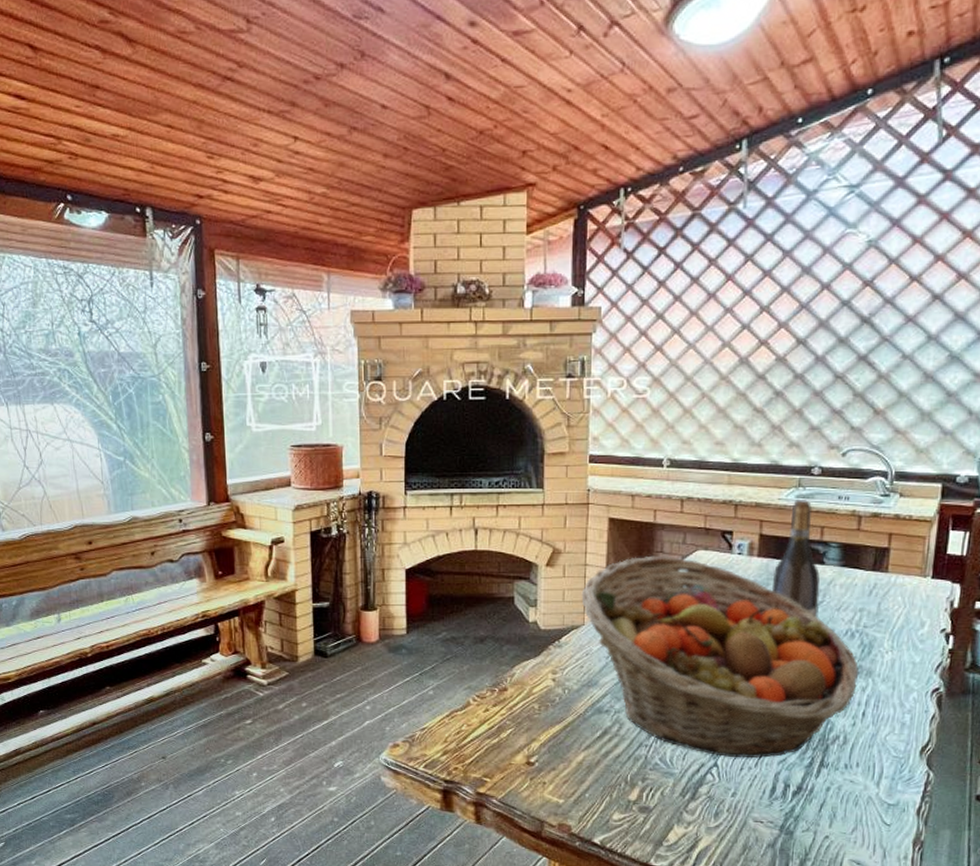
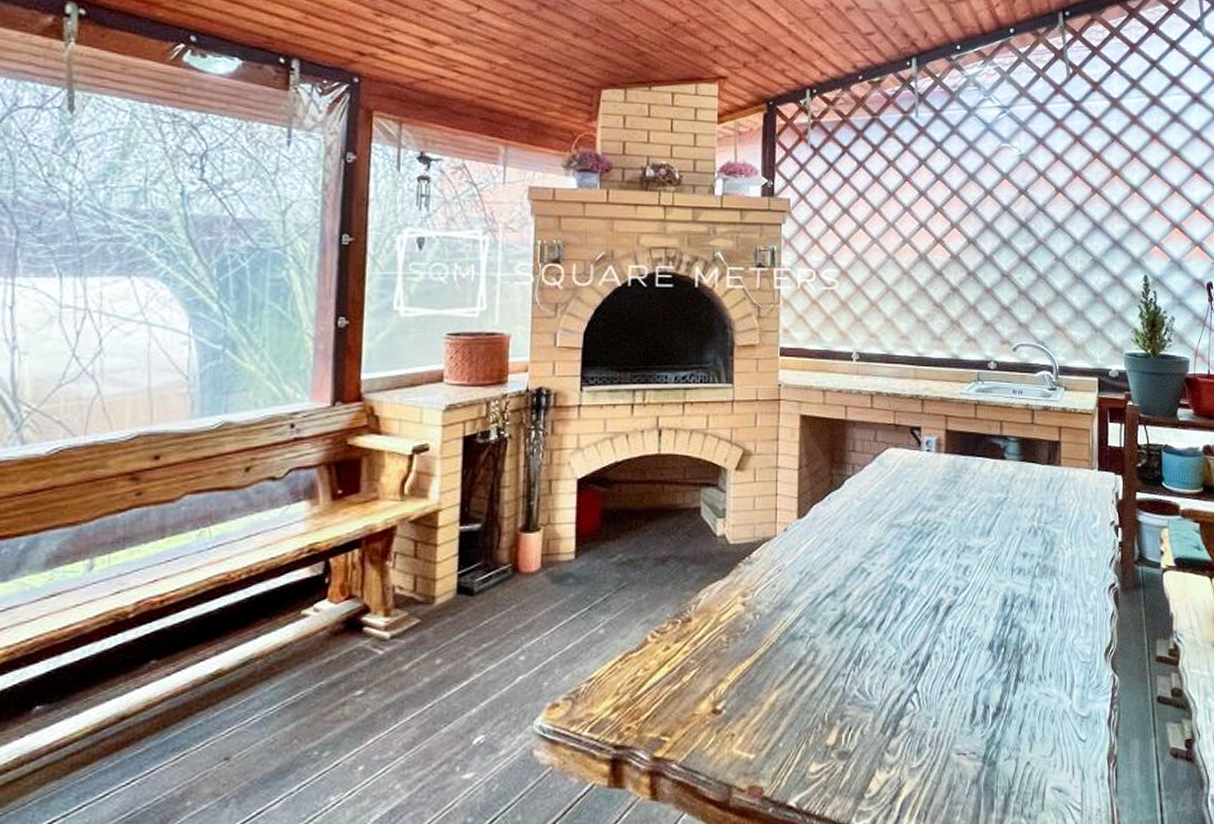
fruit basket: present [581,555,859,759] -> none [773,455,1045,680]
wine bottle: present [771,498,821,618] -> none [959,393,1003,516]

